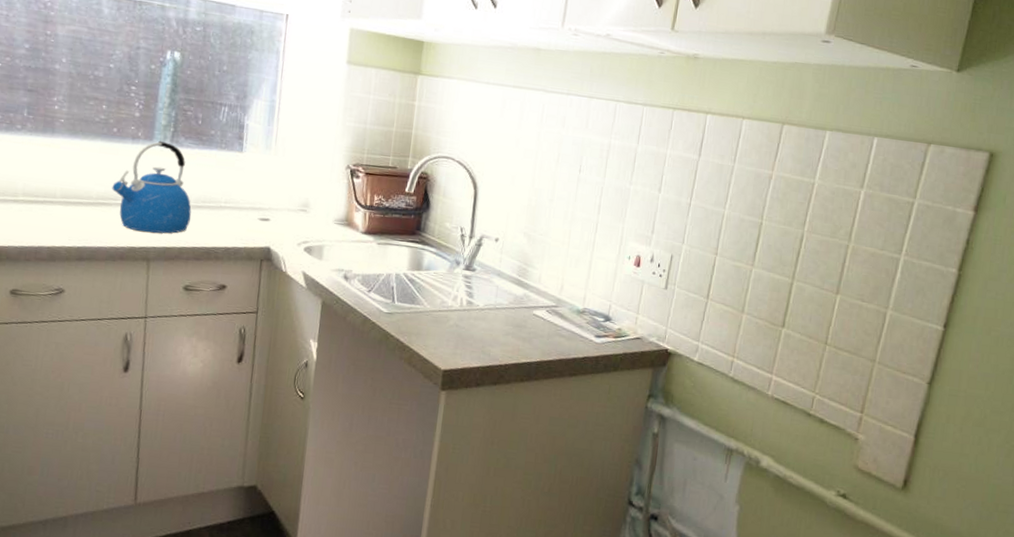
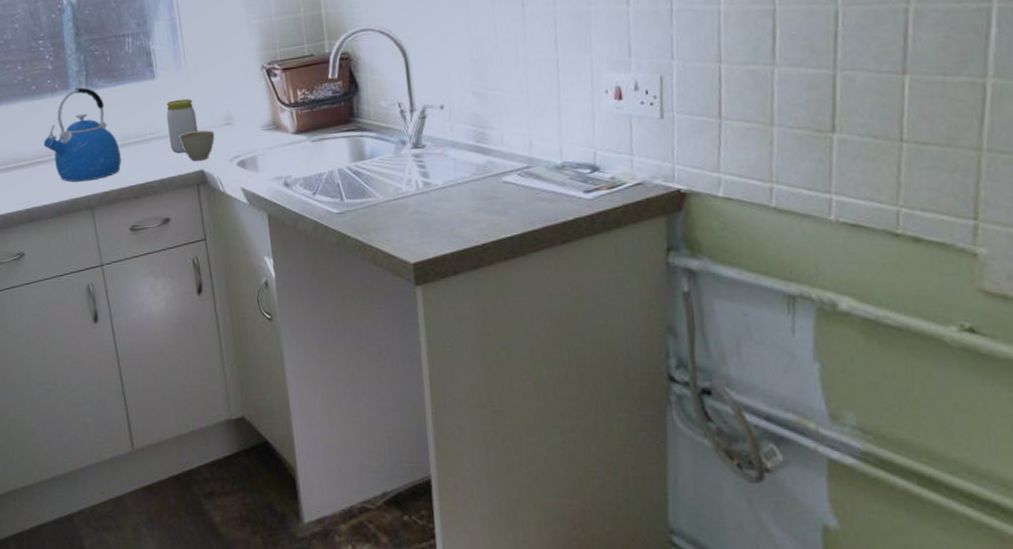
jar: none [242,176,275,228] -> present [166,98,198,153]
cup: none [253,209,289,238] -> present [179,130,215,161]

